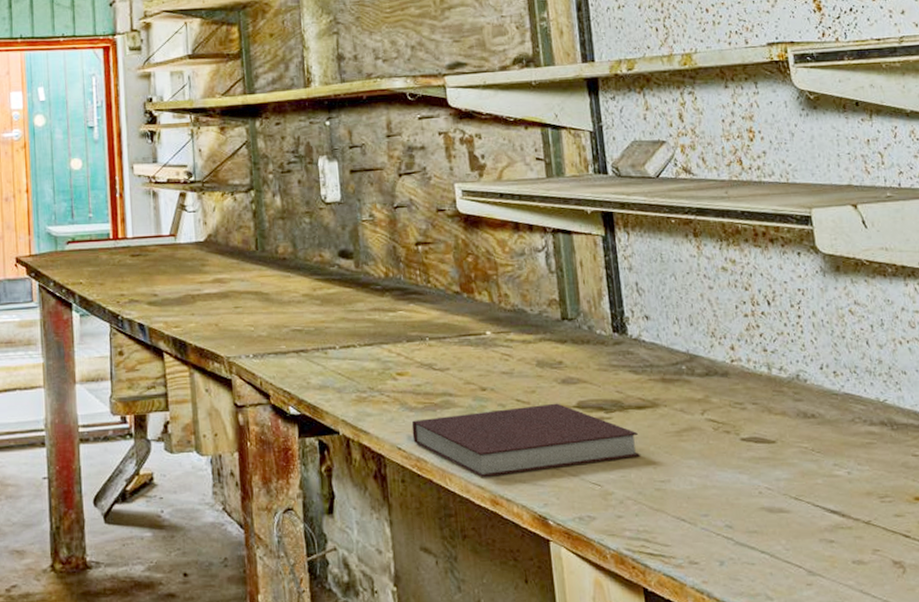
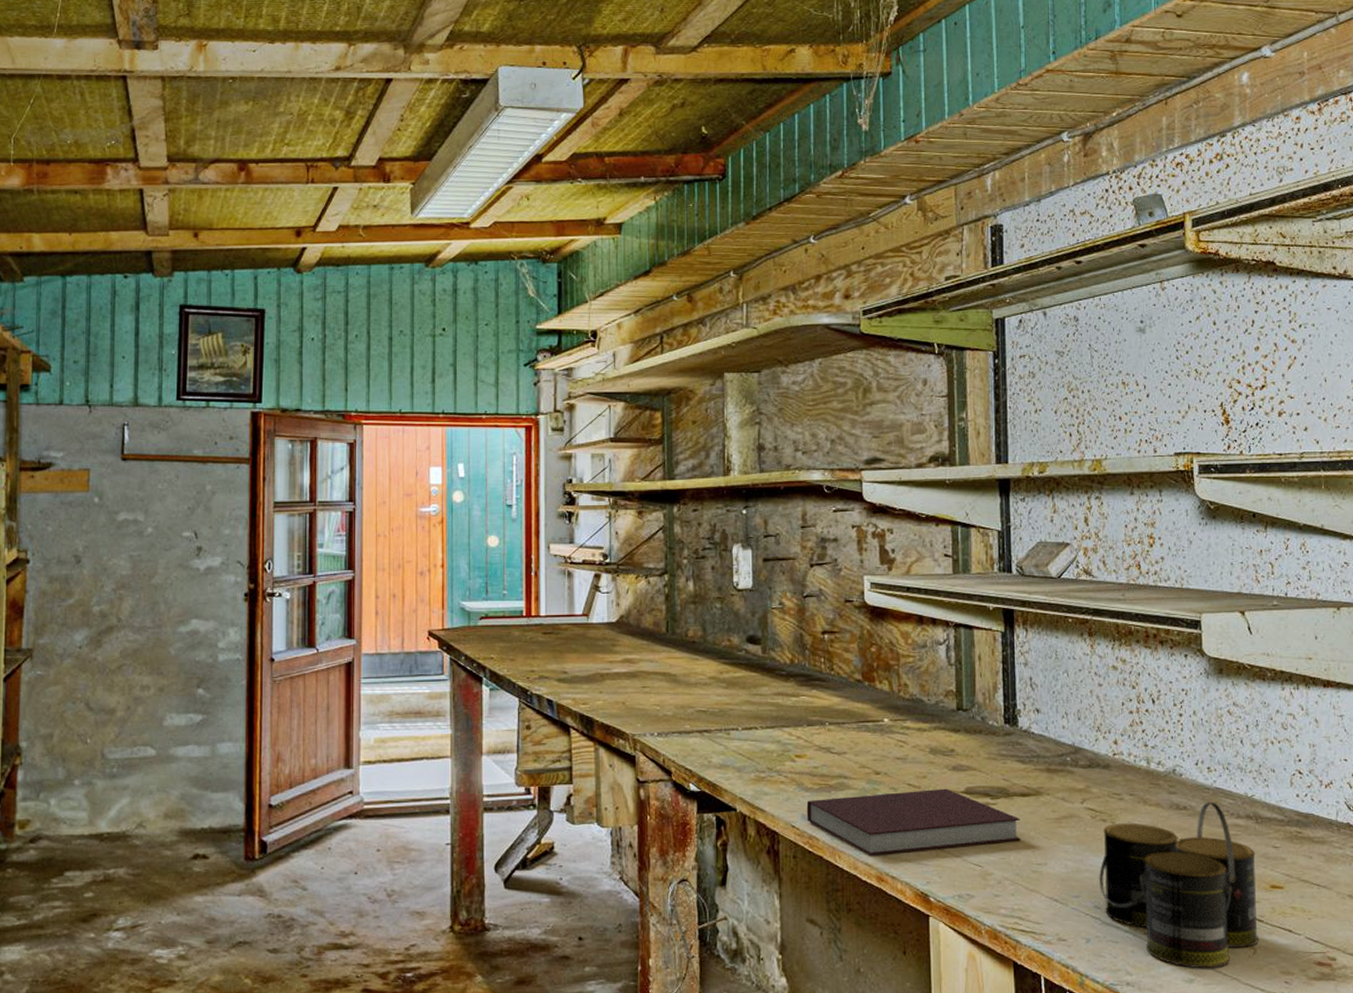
paint can: none [727,408,907,591] -> present [1099,802,1258,969]

